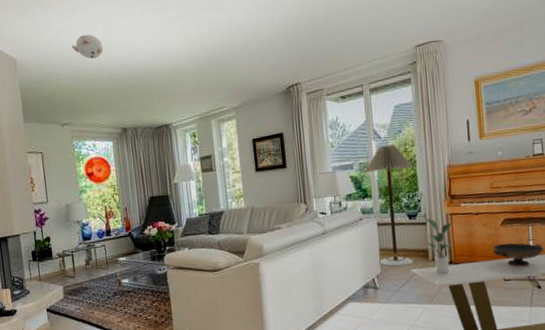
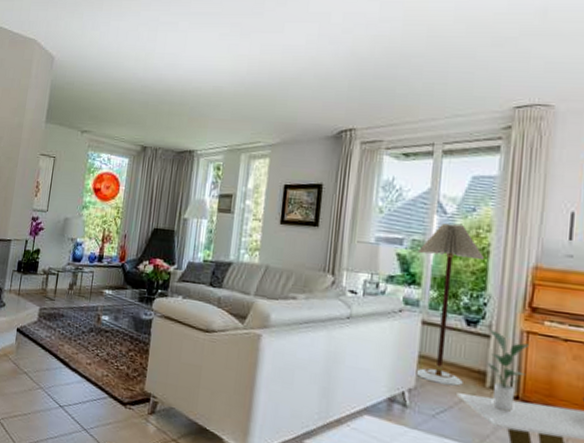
ceiling light: present [71,34,104,59] -> none [111,40,144,67]

